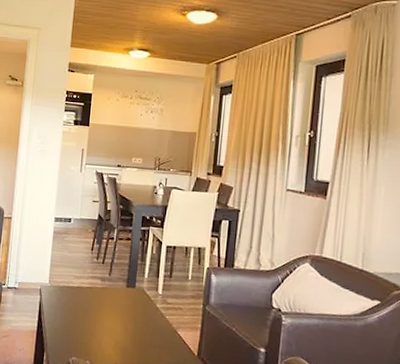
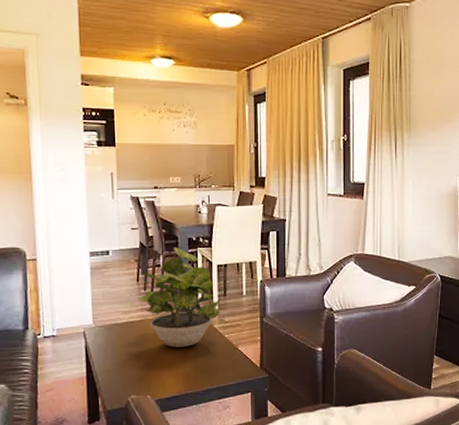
potted plant: none [90,223,165,321] -> present [138,247,220,348]

